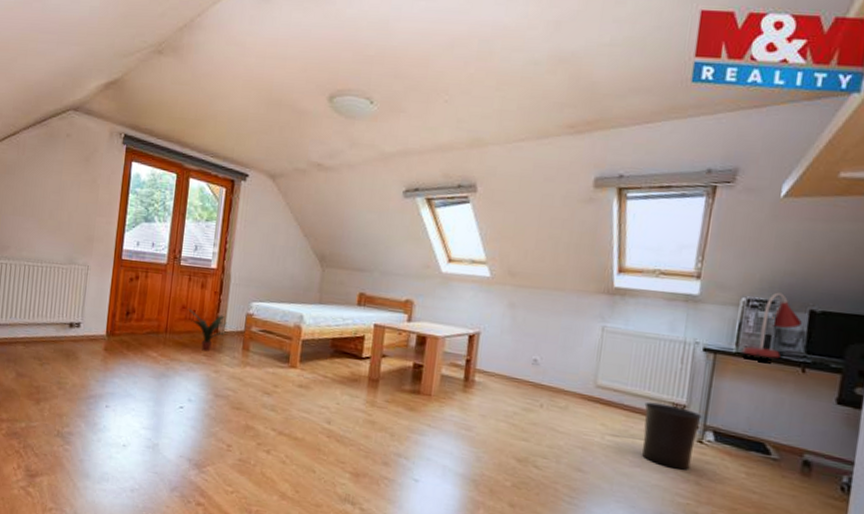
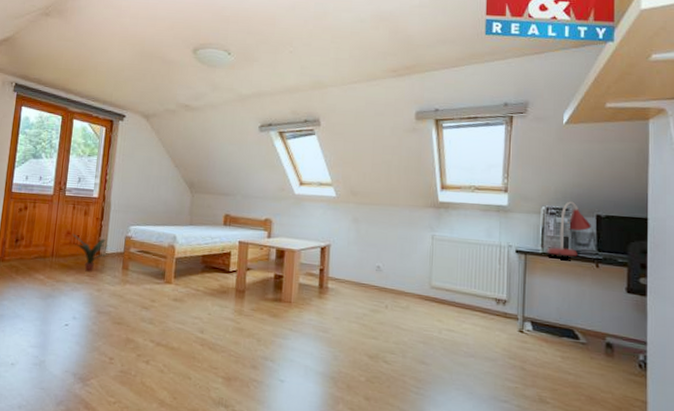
waste bin: present [641,402,702,470] -> none [472,298,520,357]

